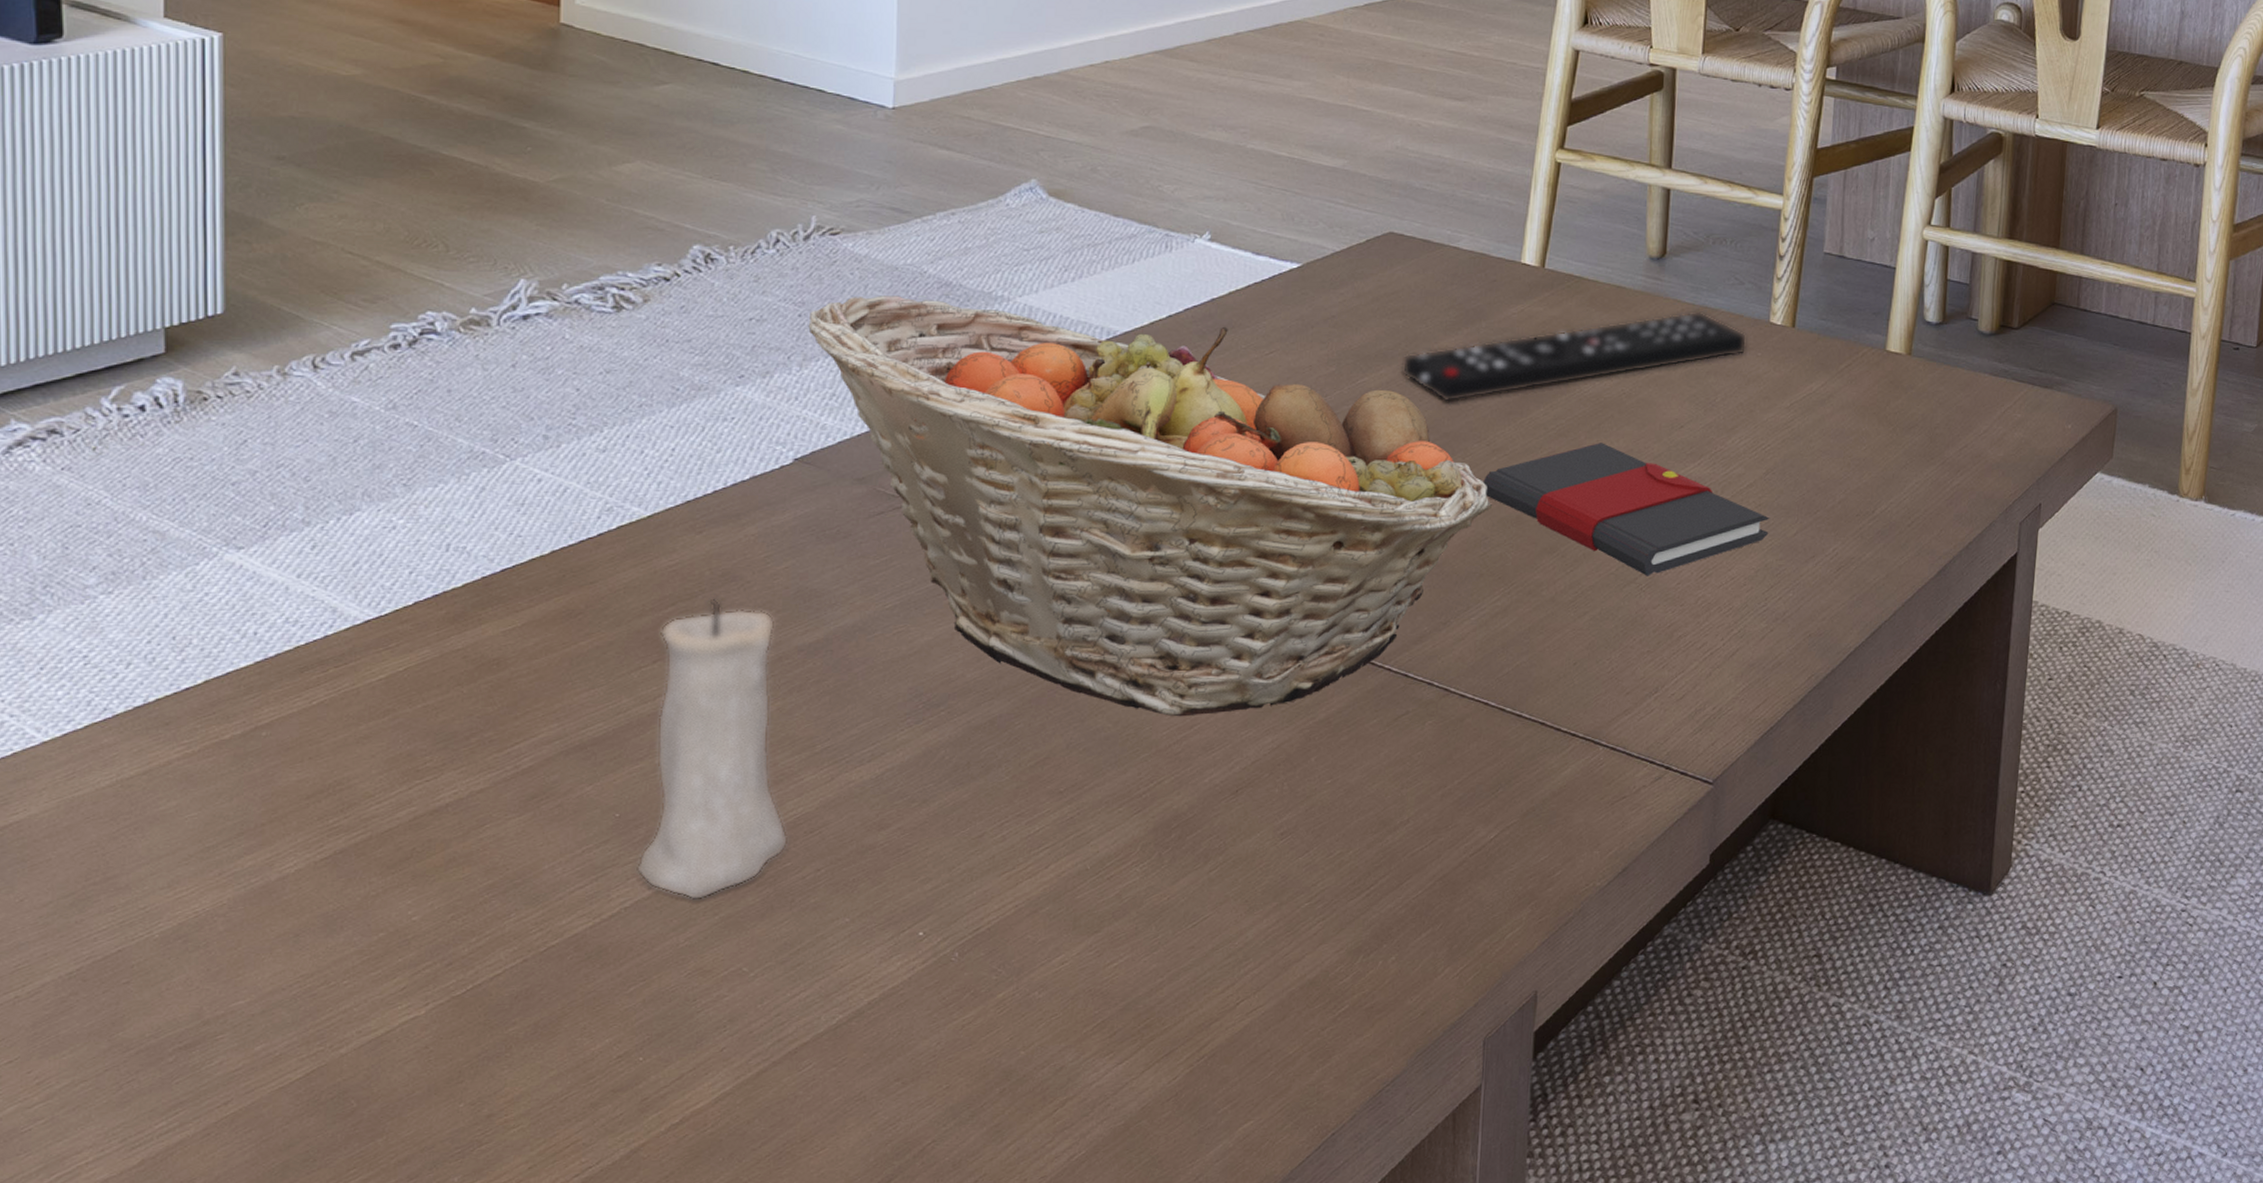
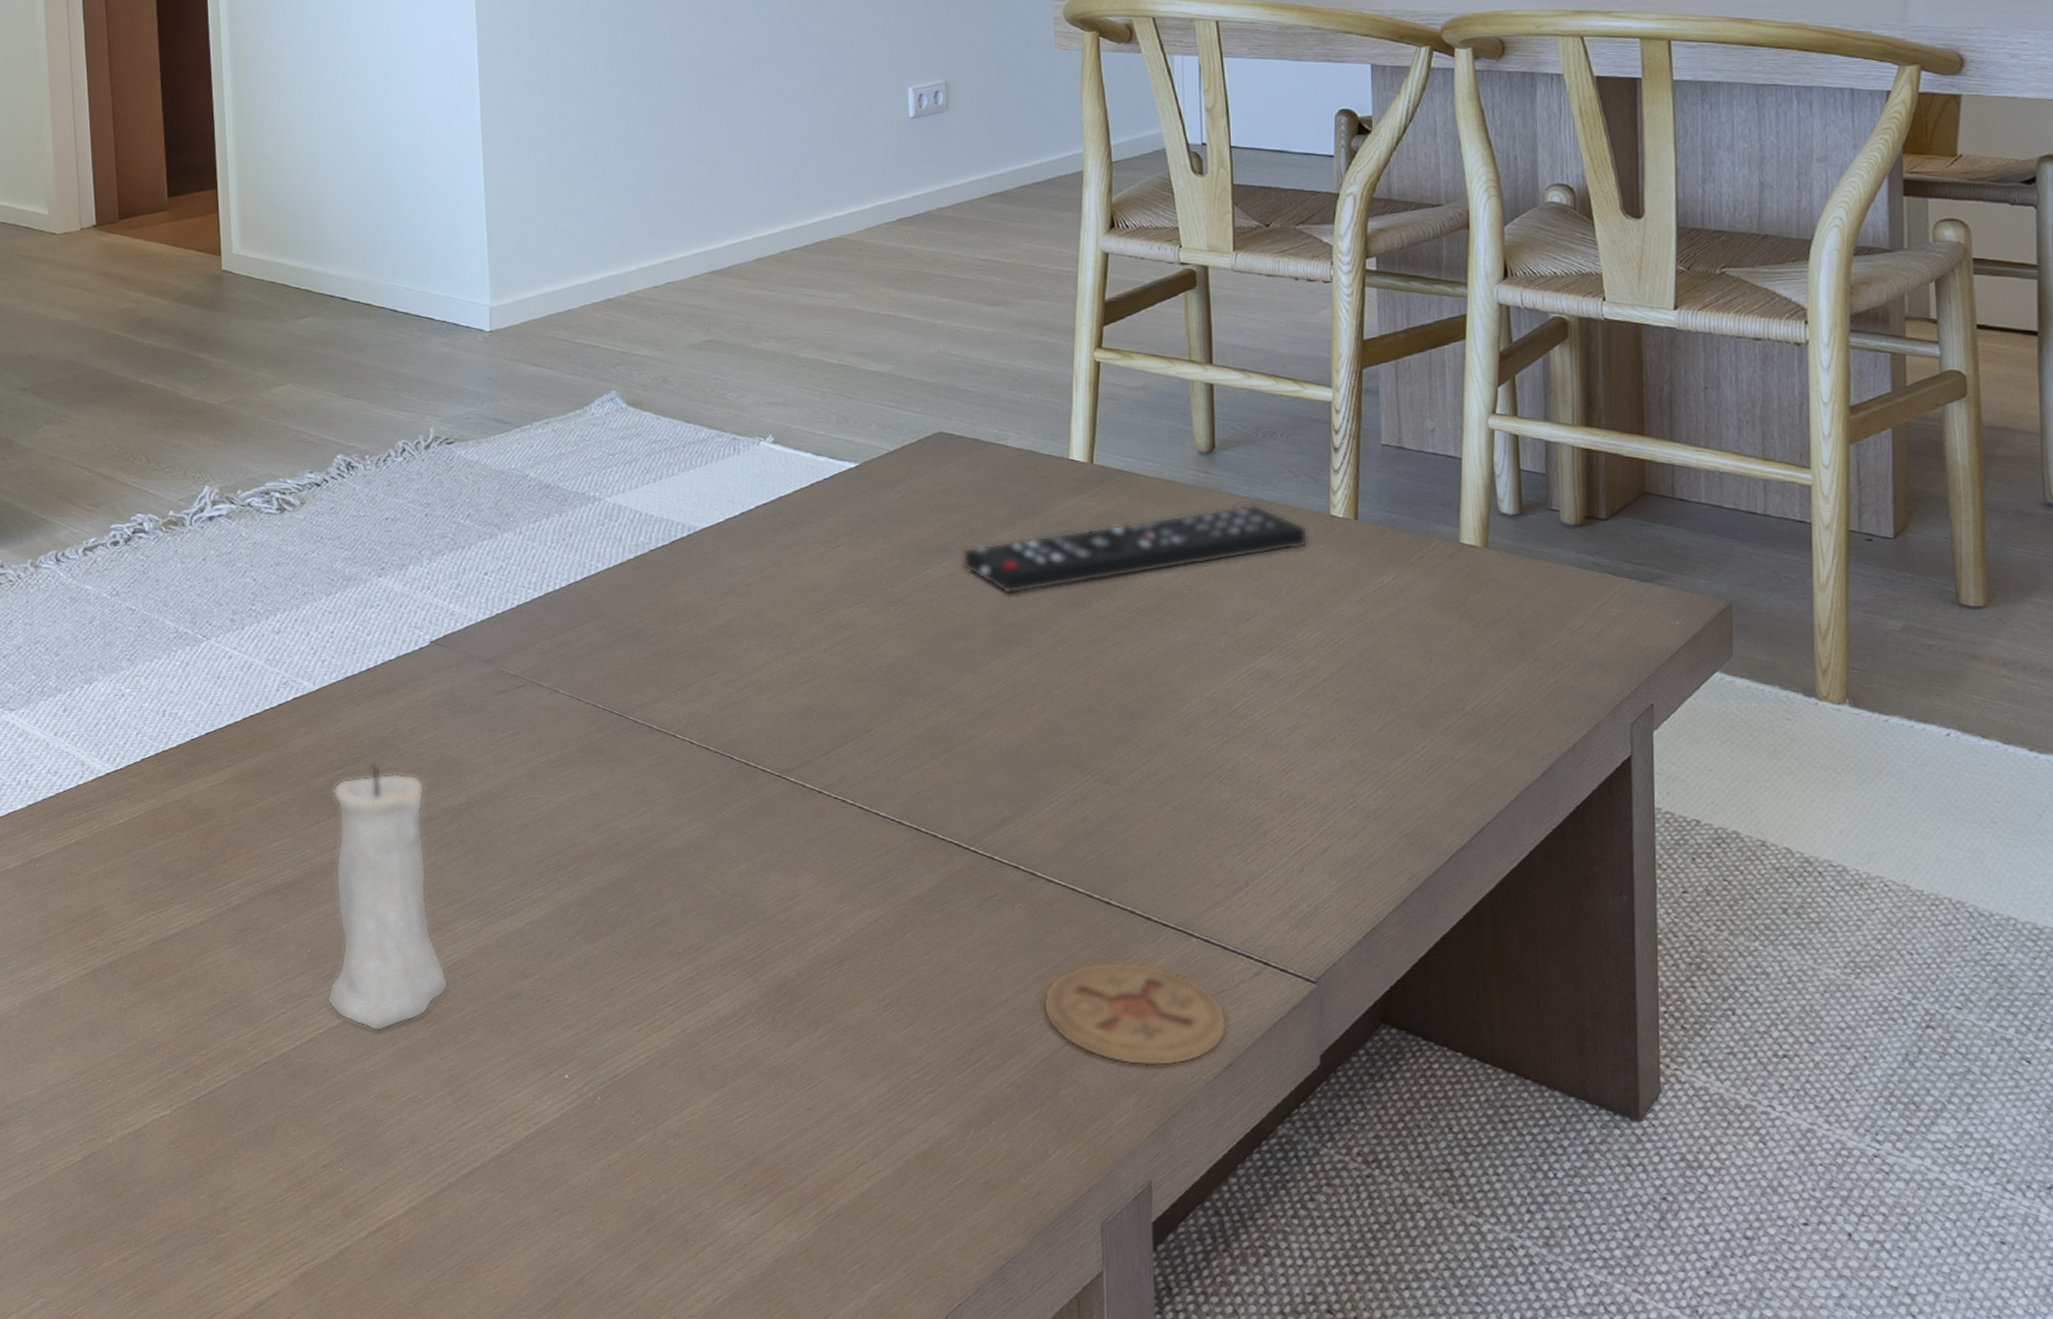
fruit basket: present [808,295,1493,717] -> none [434,497,1063,888]
coaster: none [1444,773,1626,877] -> present [1042,961,1228,1066]
book: present [1483,443,1770,576] -> none [1051,635,1351,769]

